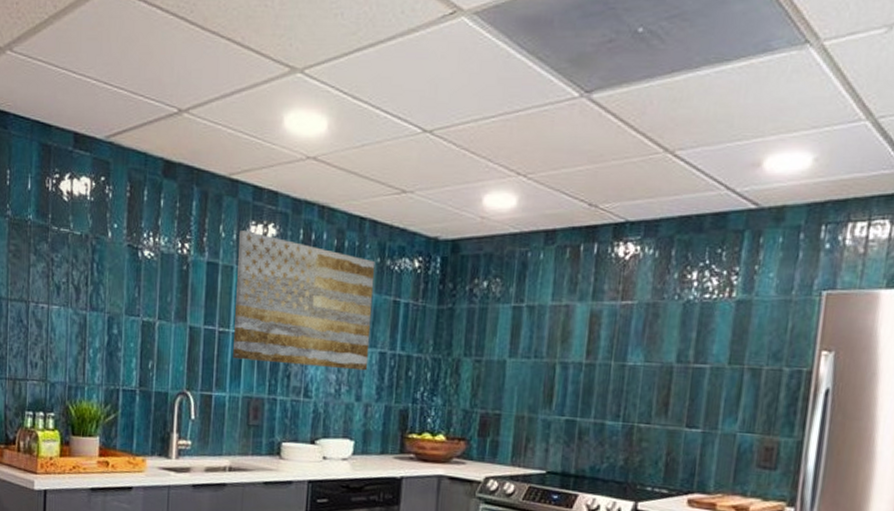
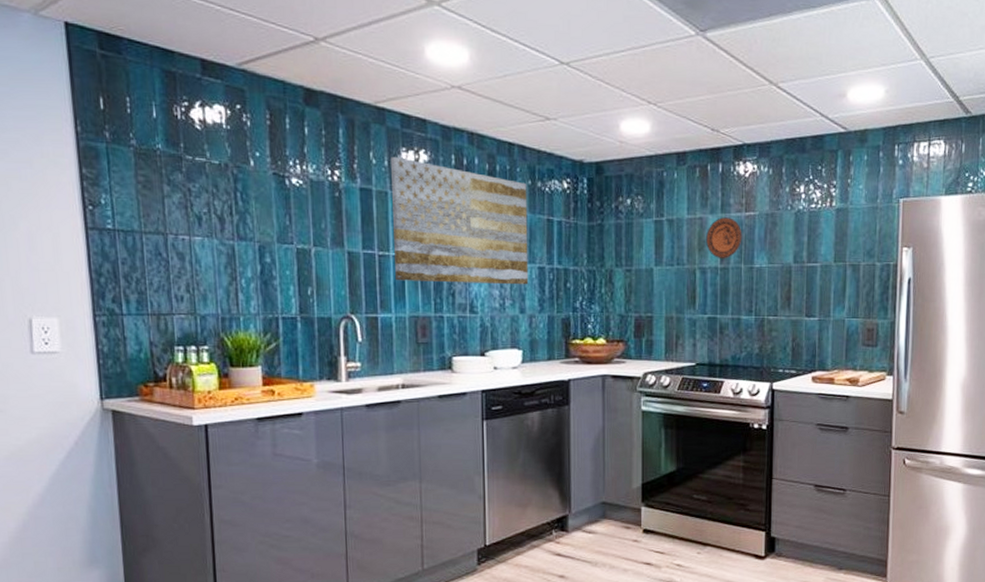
decorative plate: none [571,305,616,353] -> present [706,217,743,258]

